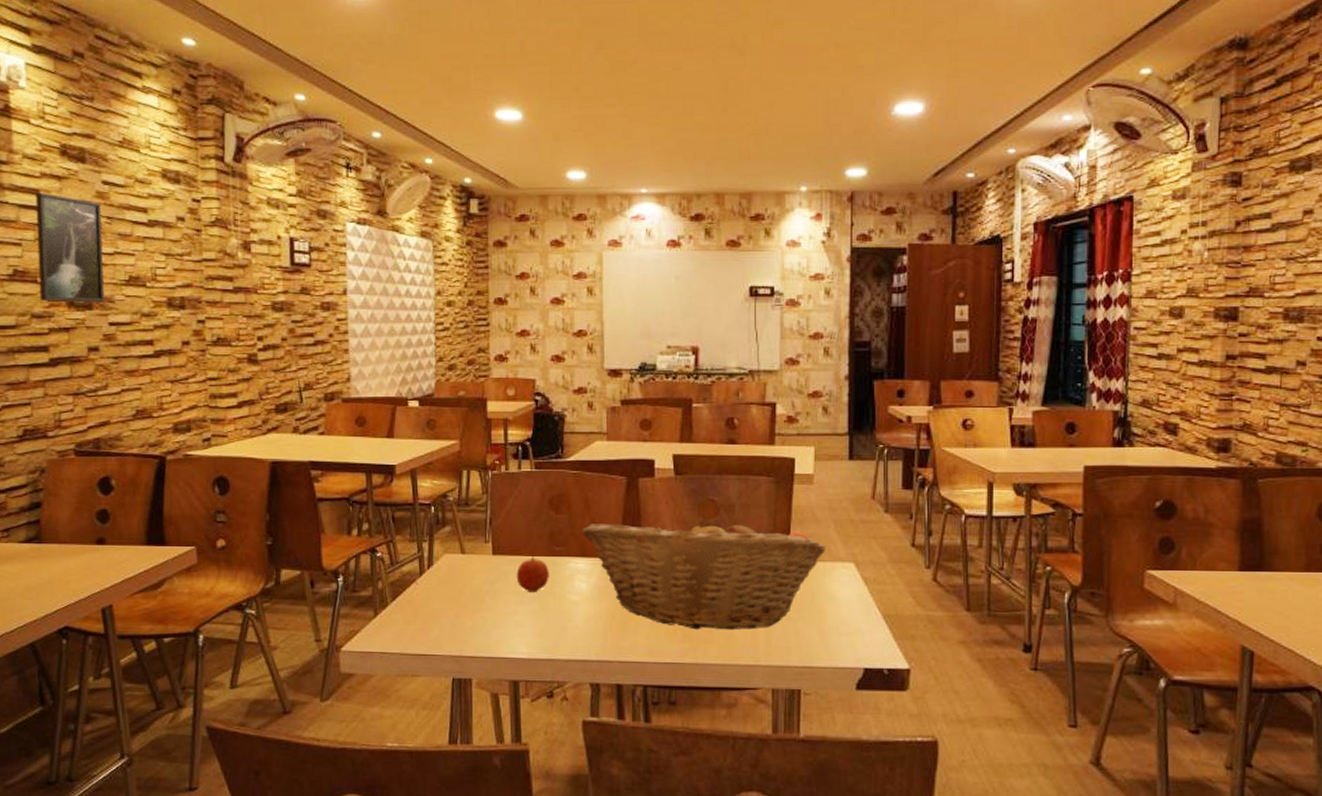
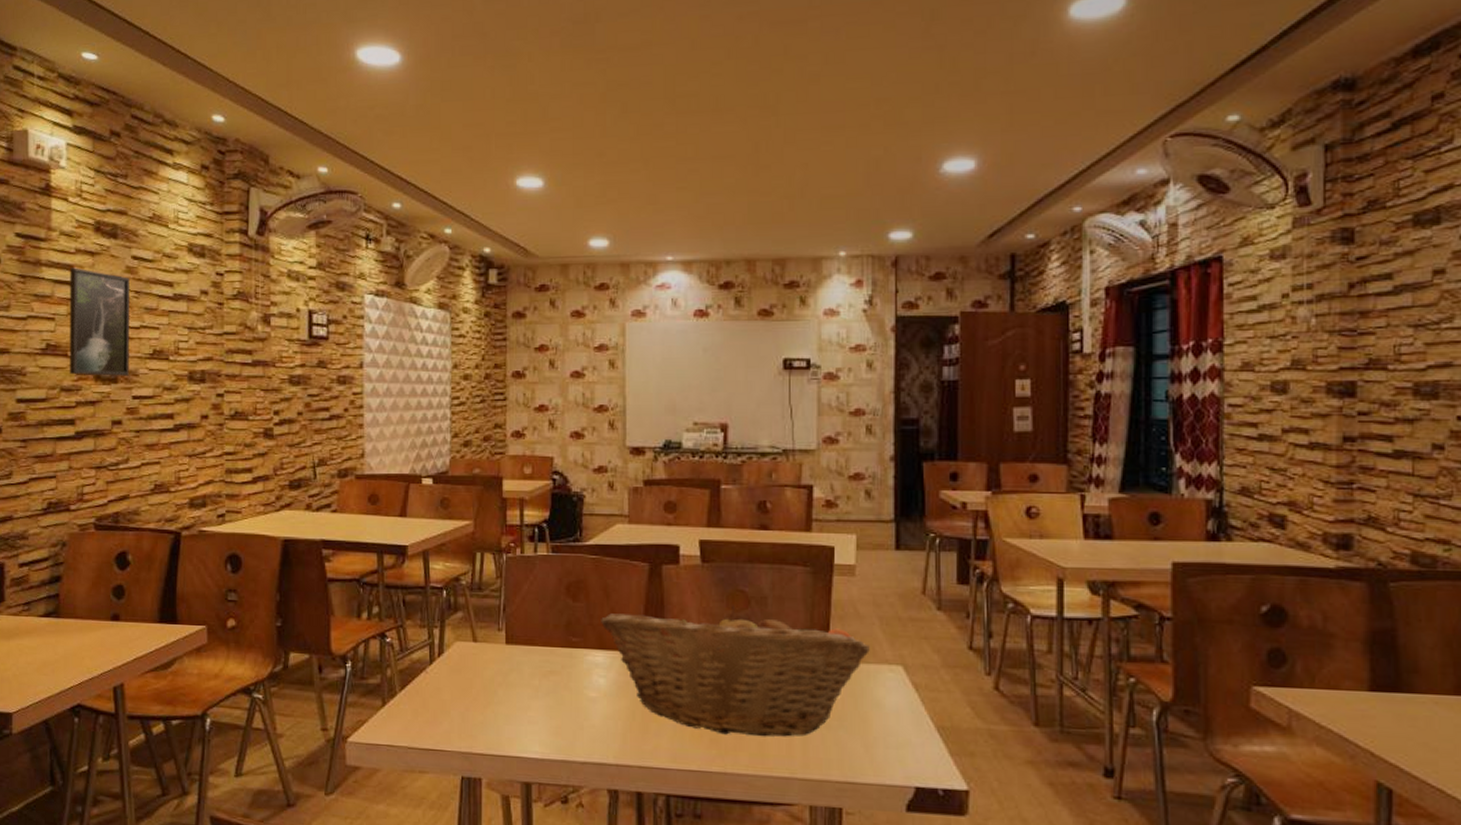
fruit: present [516,555,549,592] -> none [530,646,565,686]

